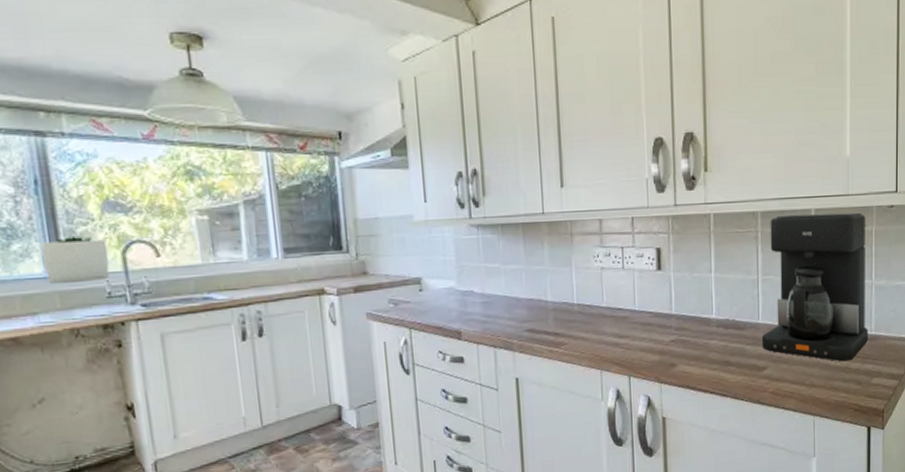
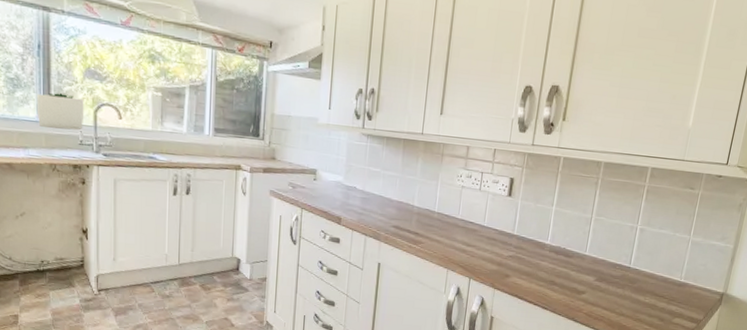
coffee maker: present [761,212,869,362] -> none [584,168,695,300]

